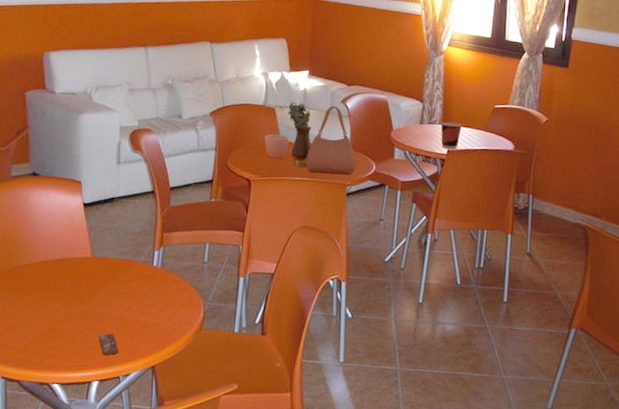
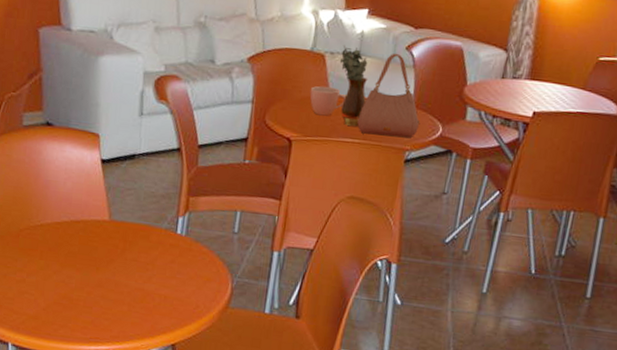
mobile phone: present [98,333,119,356] -> none [115,305,137,330]
cup: present [440,122,463,149] -> none [526,77,556,111]

